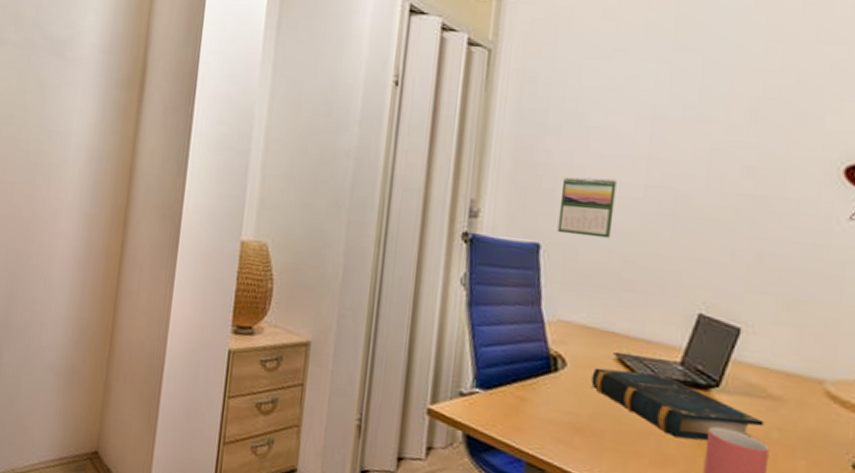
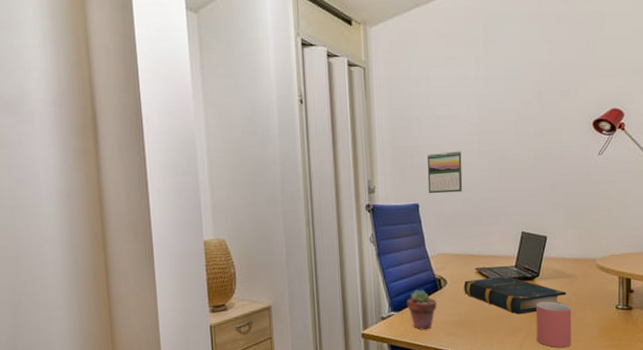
potted succulent: none [500,364,547,427] -> present [407,289,437,331]

